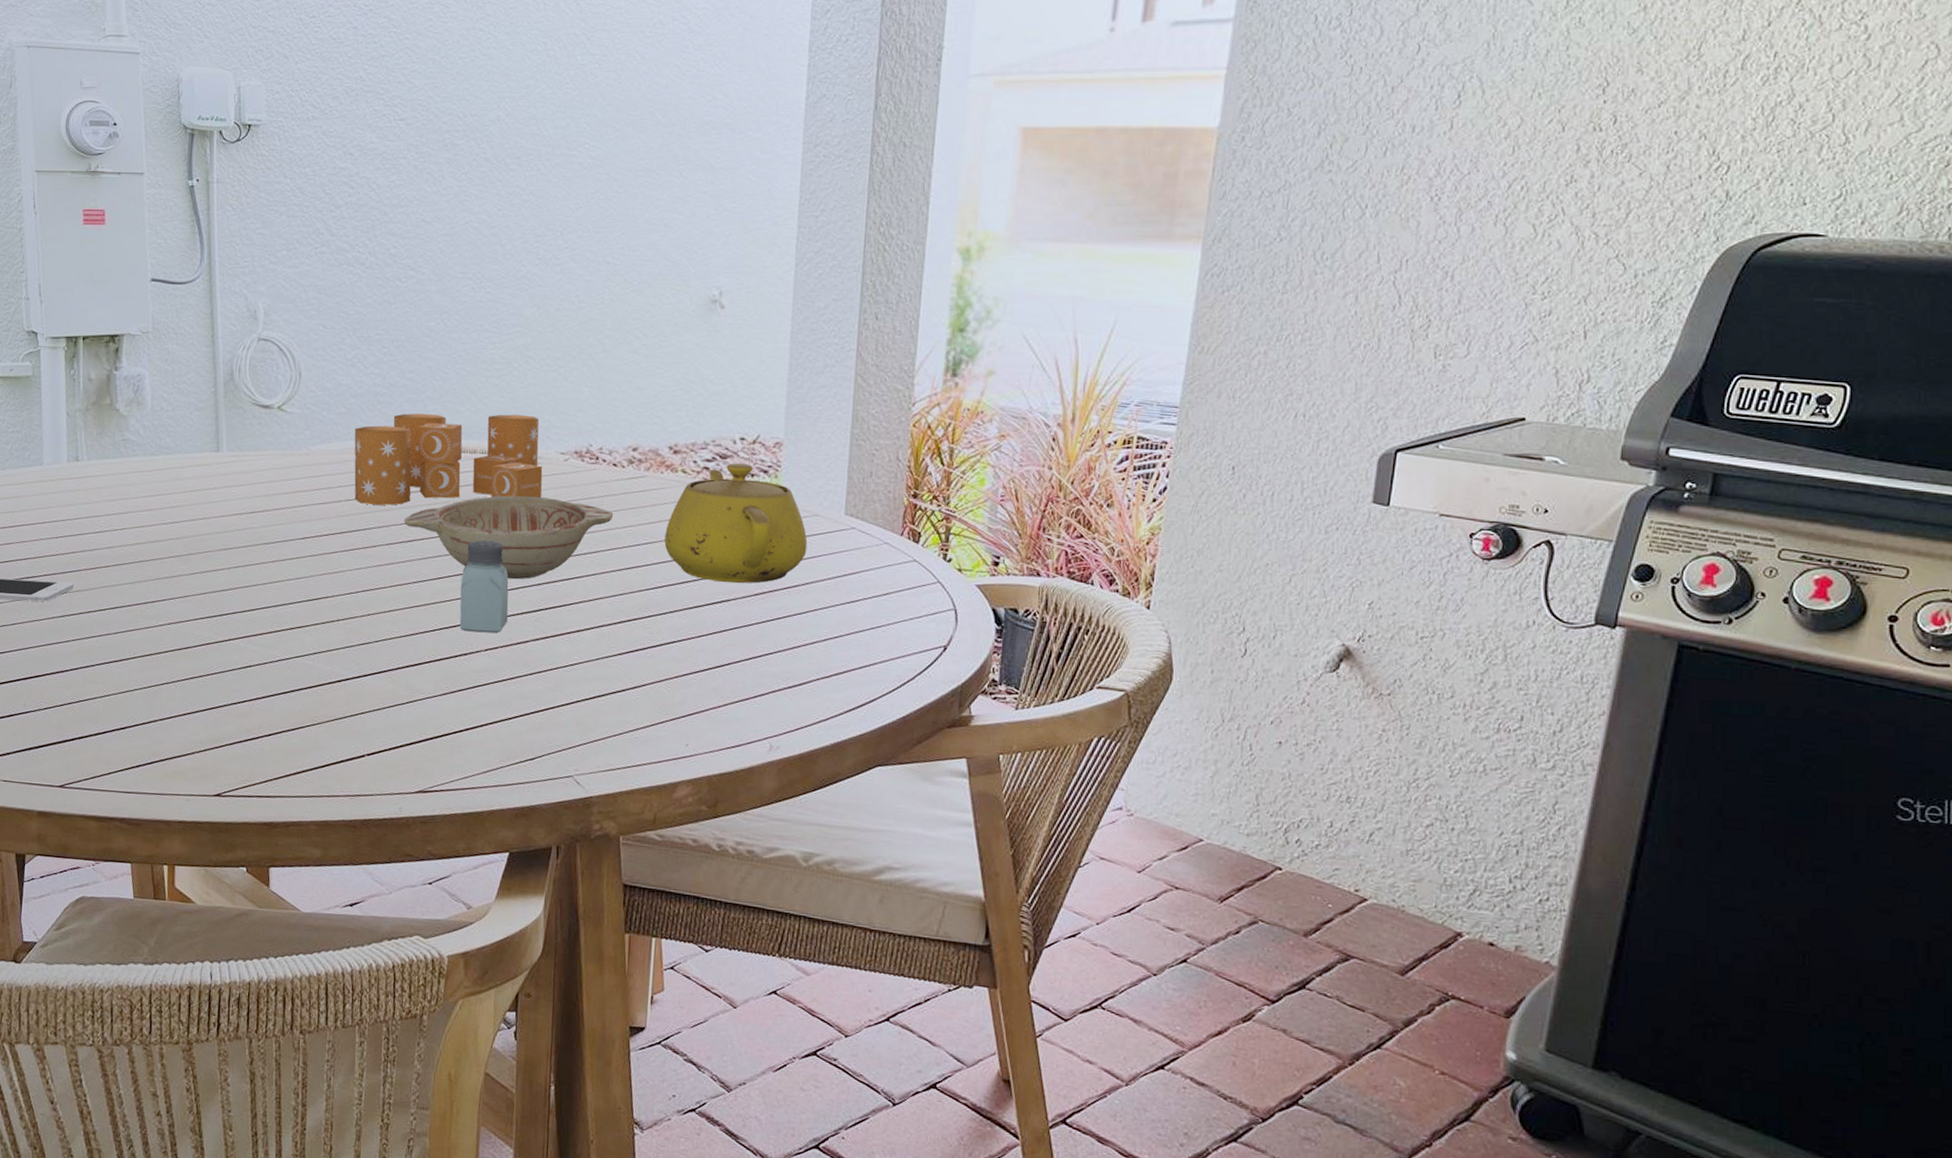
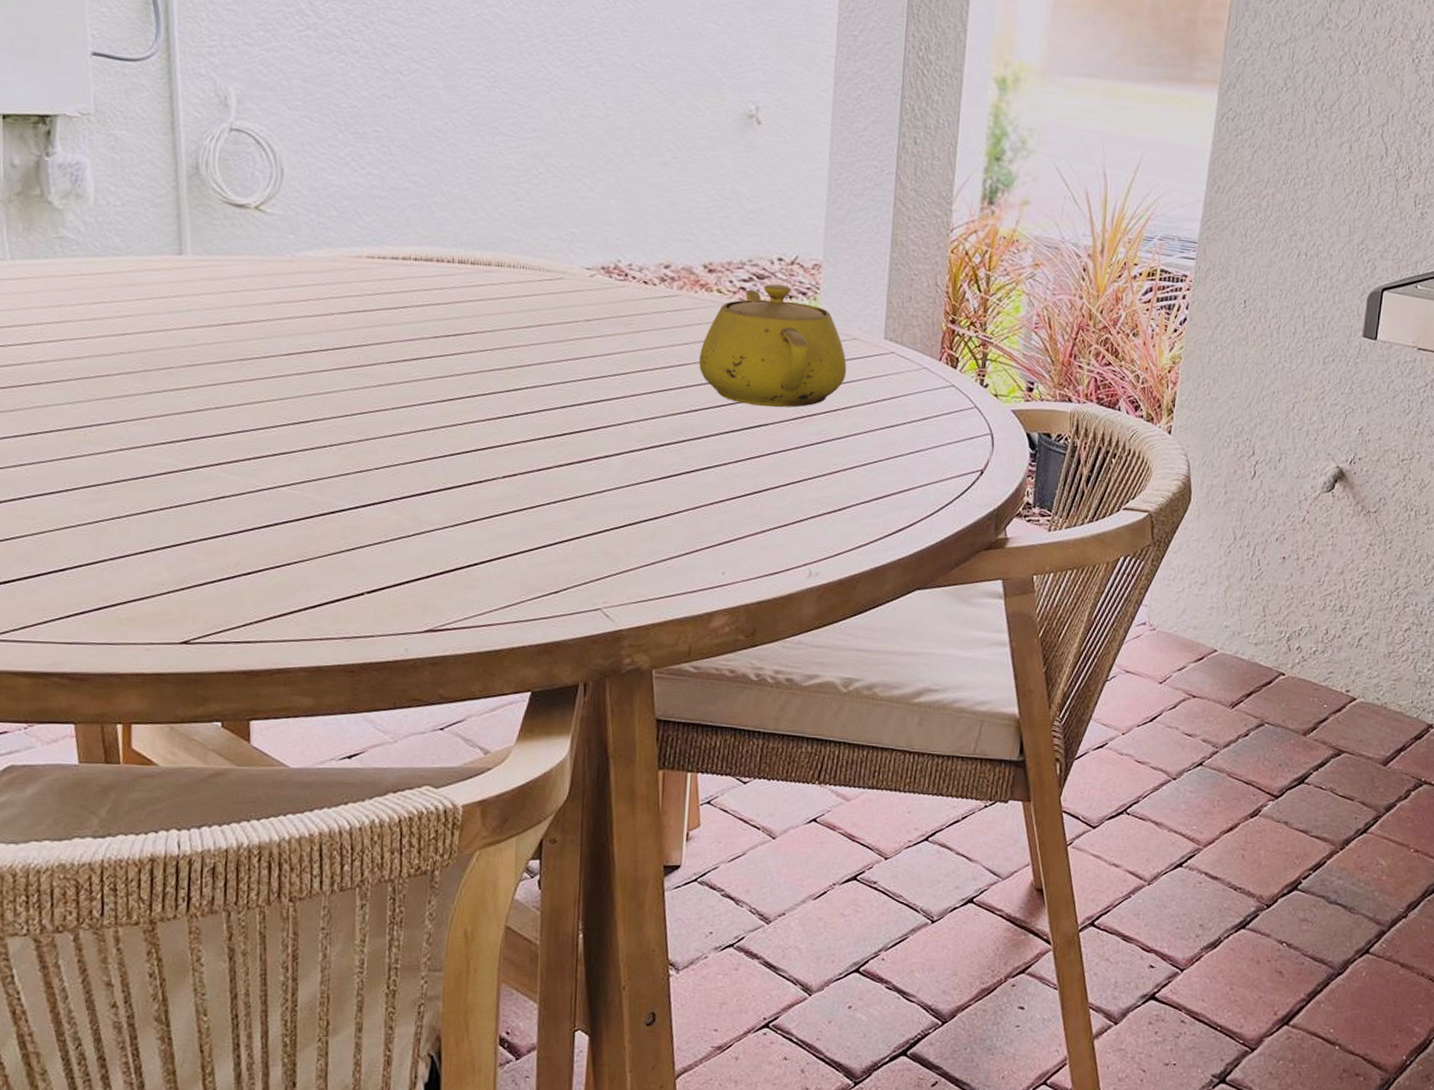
candle: present [354,413,543,506] -> none [348,219,567,320]
decorative bowl: present [404,495,614,580] -> none [408,312,645,402]
saltshaker: present [459,540,509,634] -> none [473,359,529,459]

